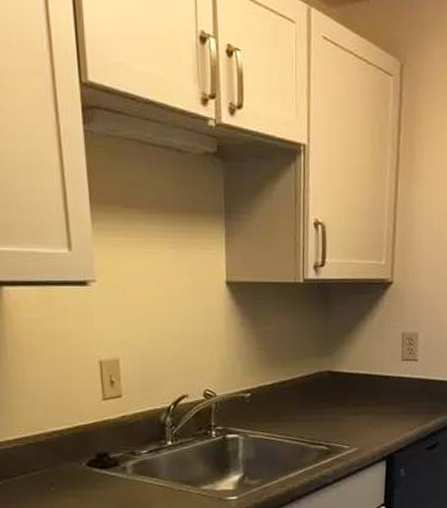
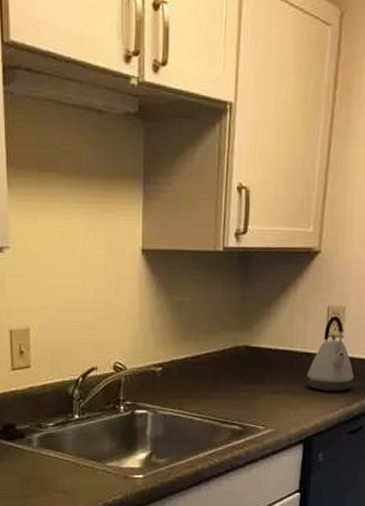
kettle: none [386,341,429,412] -> present [307,315,354,392]

